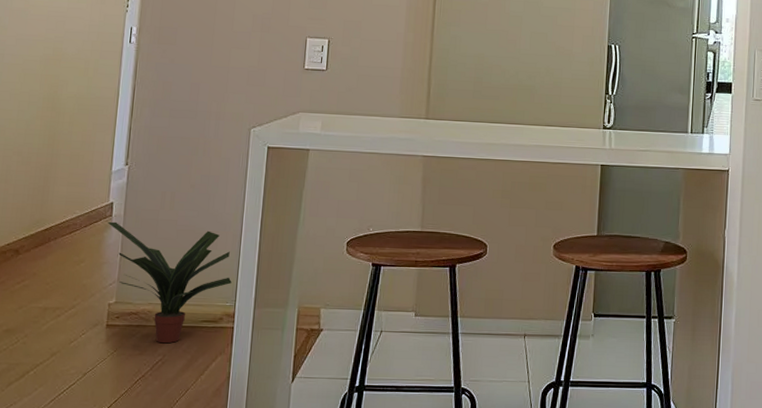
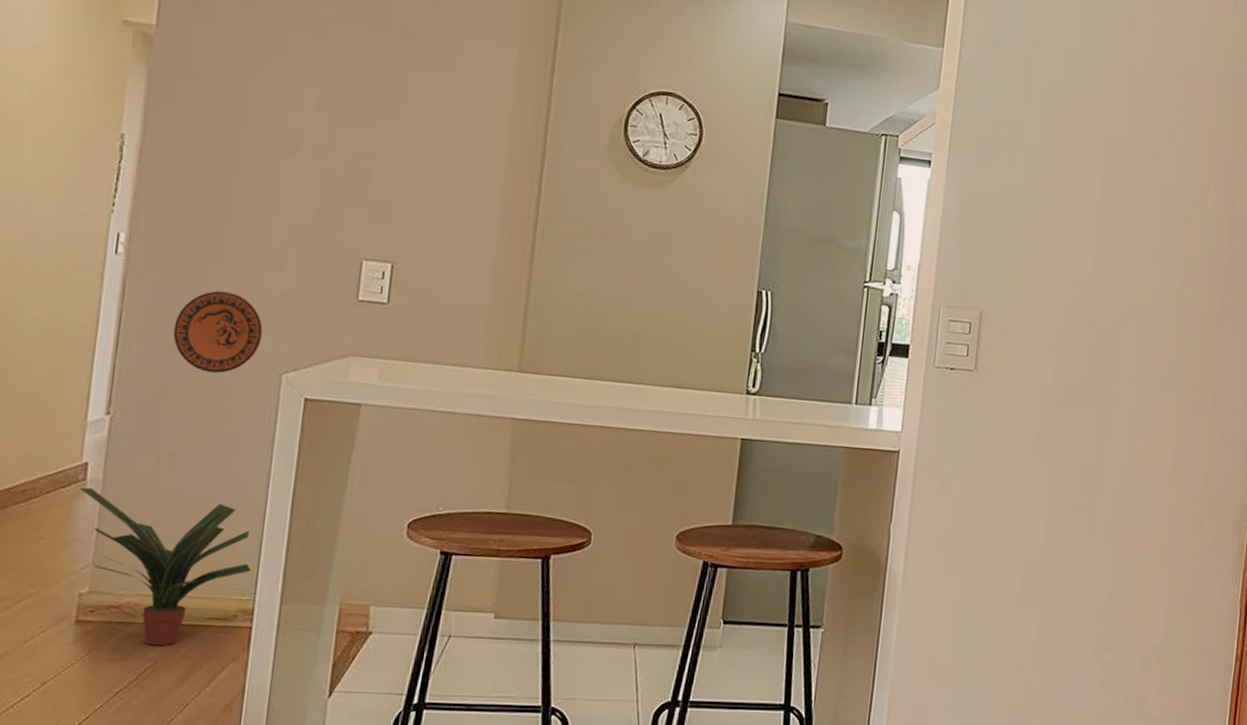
decorative plate: none [171,67,236,130] -> present [173,291,263,374]

